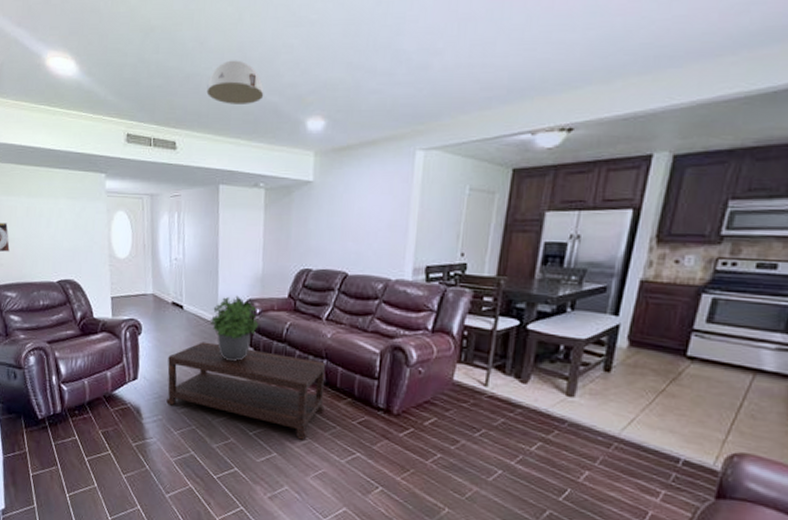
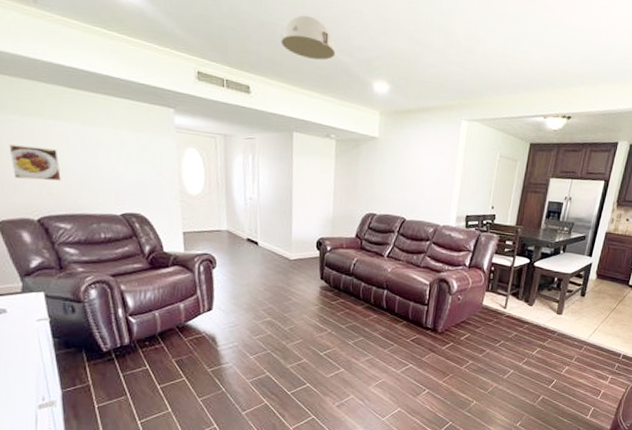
coffee table: present [166,342,326,440] -> none [242,275,387,357]
potted plant: present [209,295,259,361] -> none [284,234,330,292]

